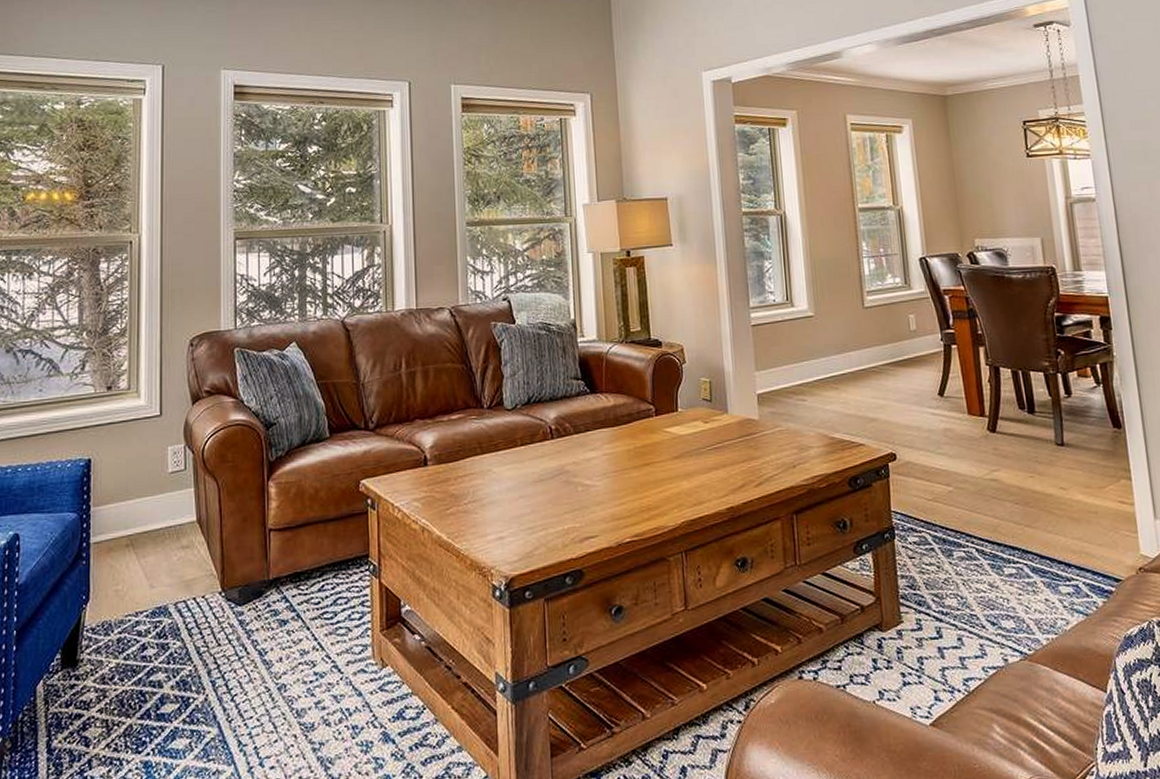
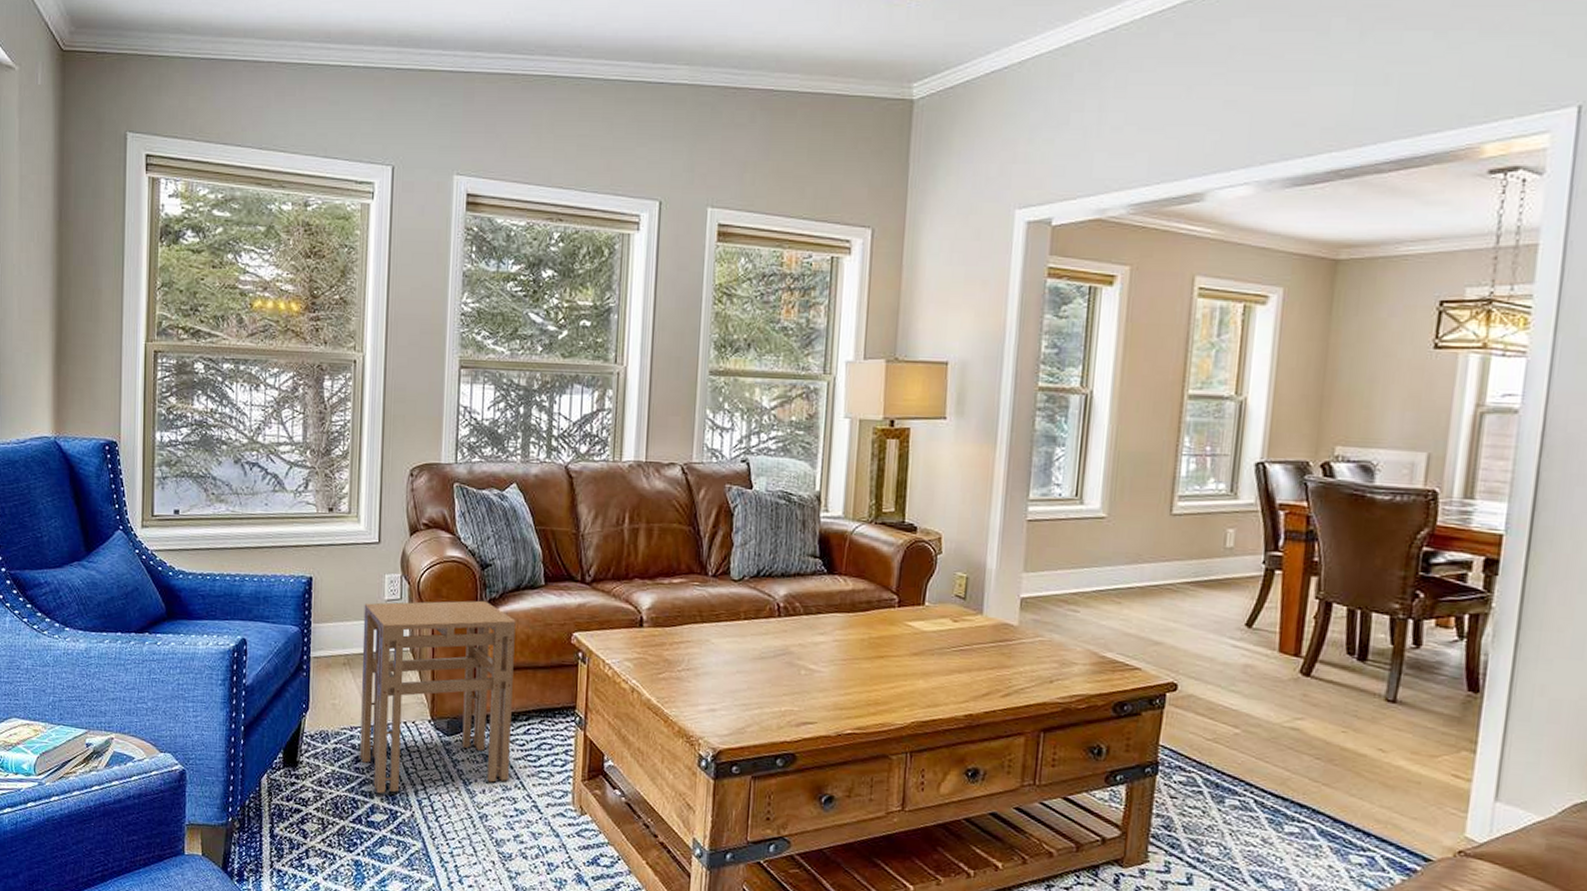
stool: none [146,460,305,680] -> present [360,600,516,794]

